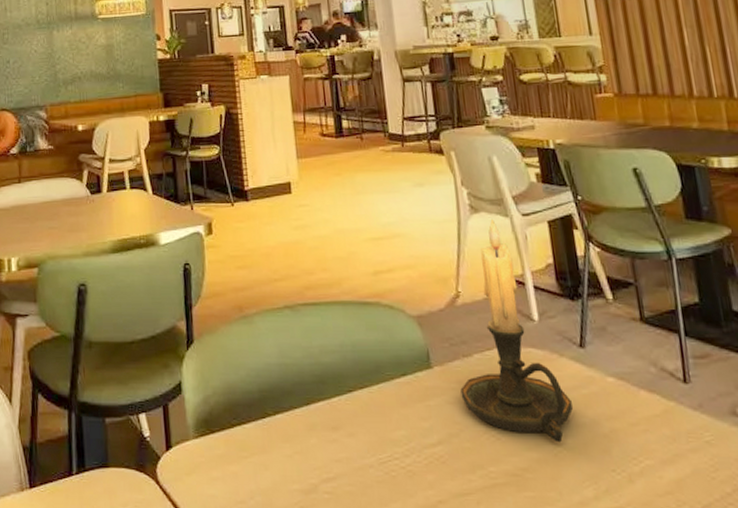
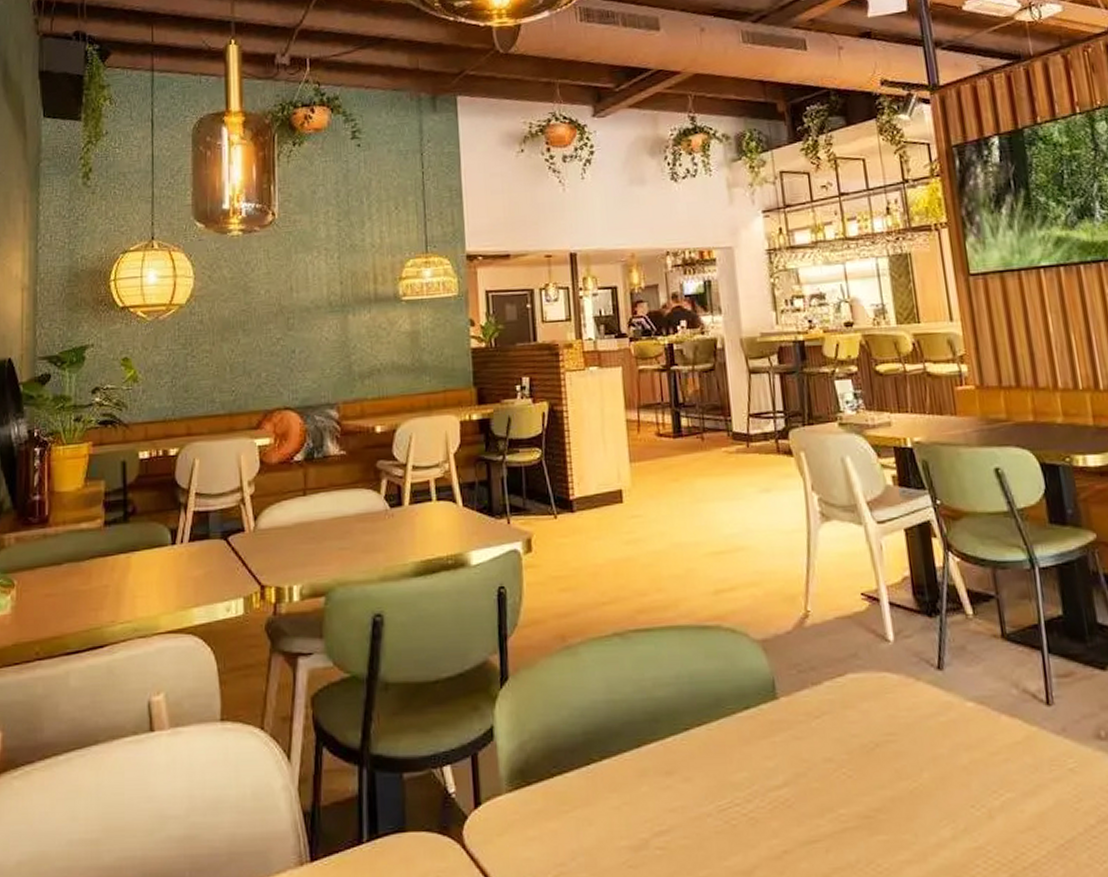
candle holder: present [460,218,573,443] -> none [809,527,930,778]

